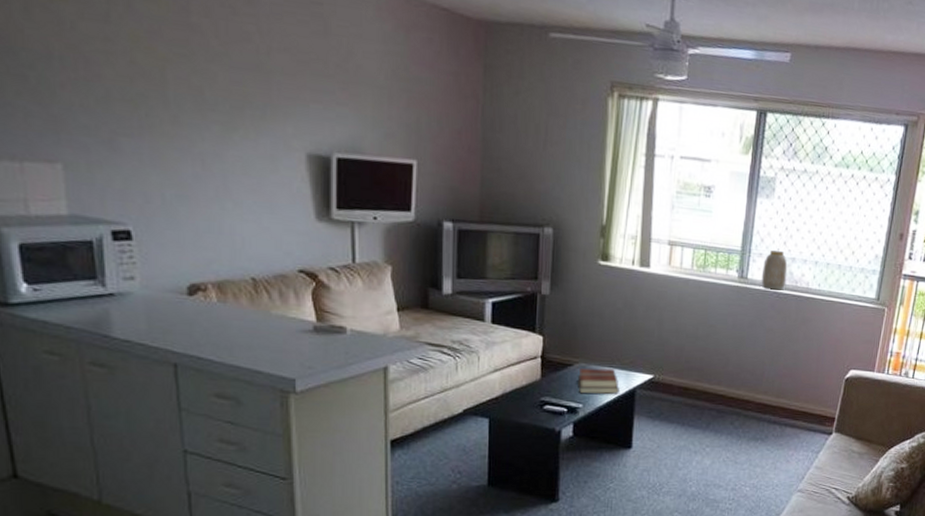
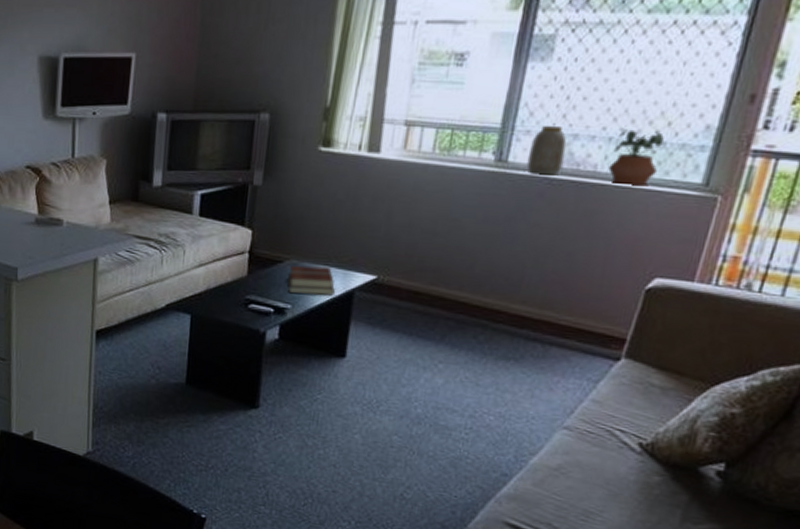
potted plant: none [816,255,850,300] -> present [608,129,664,186]

